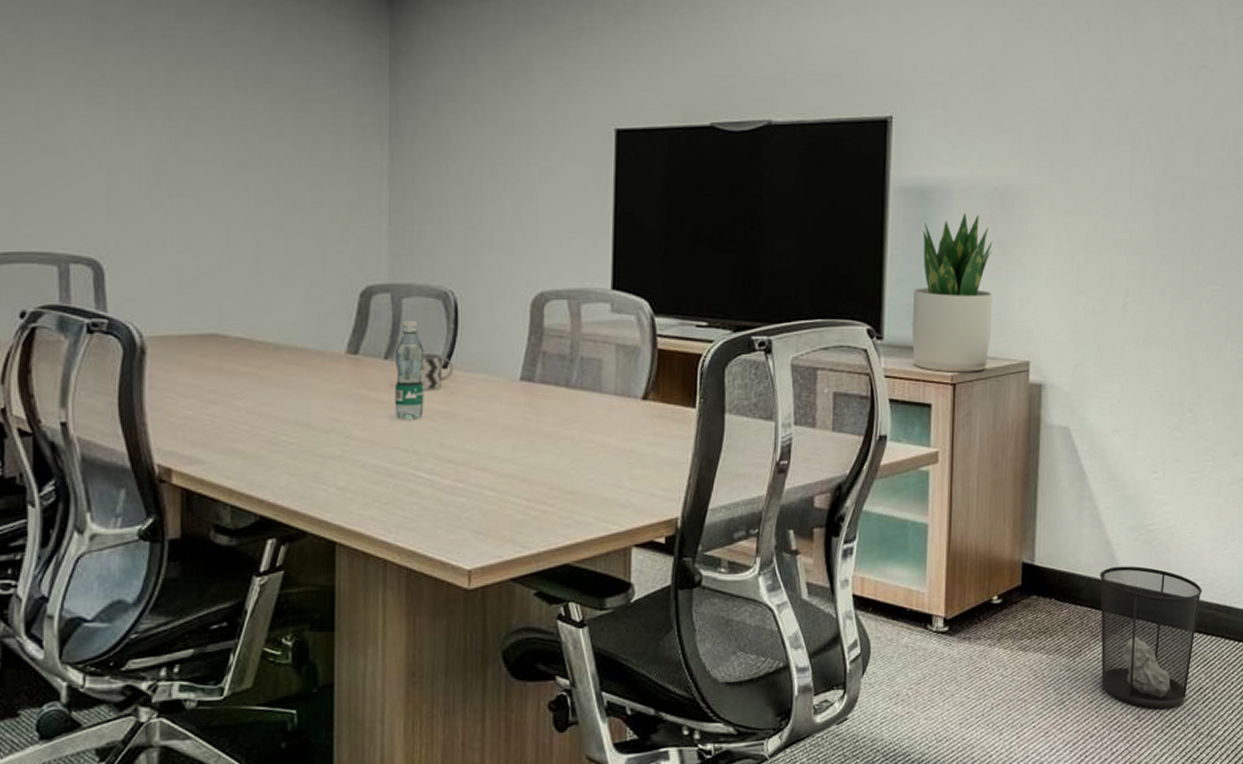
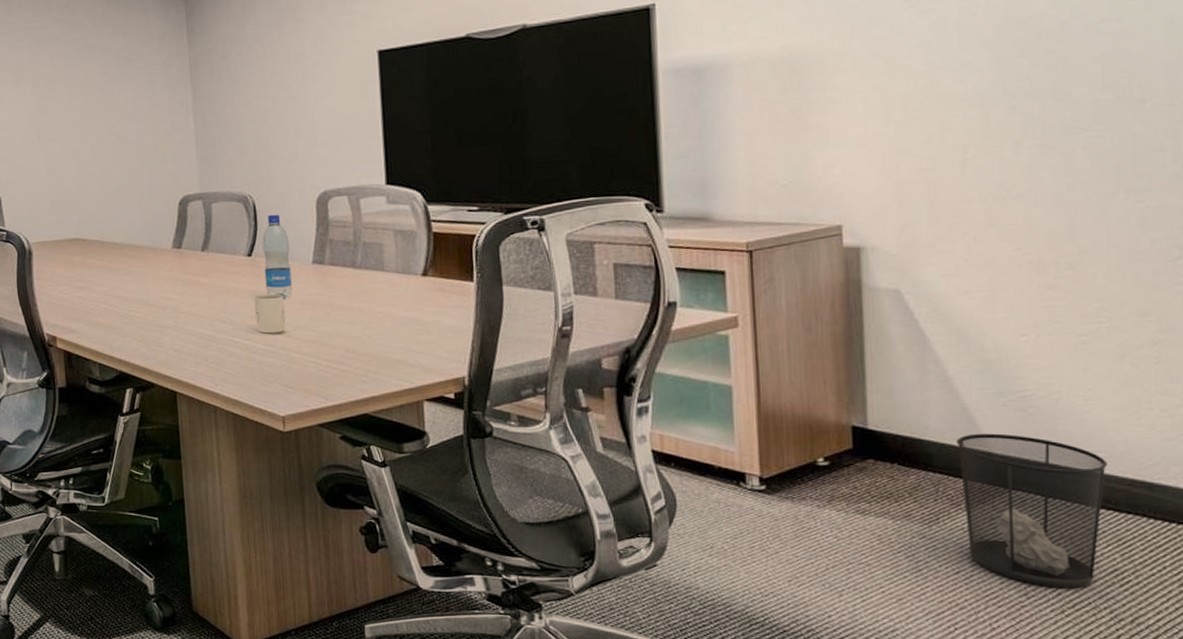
bottle: present [394,320,424,421] -> none [209,220,236,299]
cup: present [421,353,454,392] -> none [231,245,257,275]
mug: none [445,416,483,468] -> present [254,294,286,335]
bottle: none [461,317,494,424] -> present [262,214,292,299]
planter: present [911,213,993,373] -> none [694,86,791,240]

